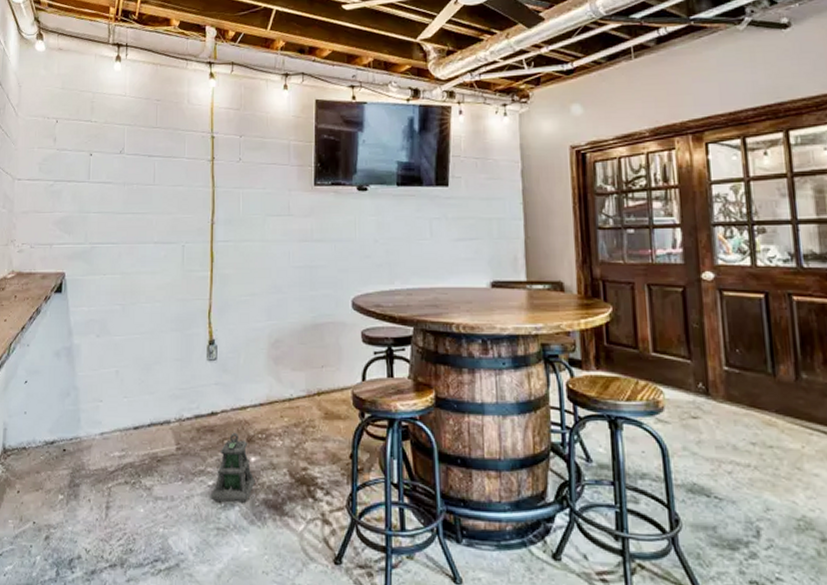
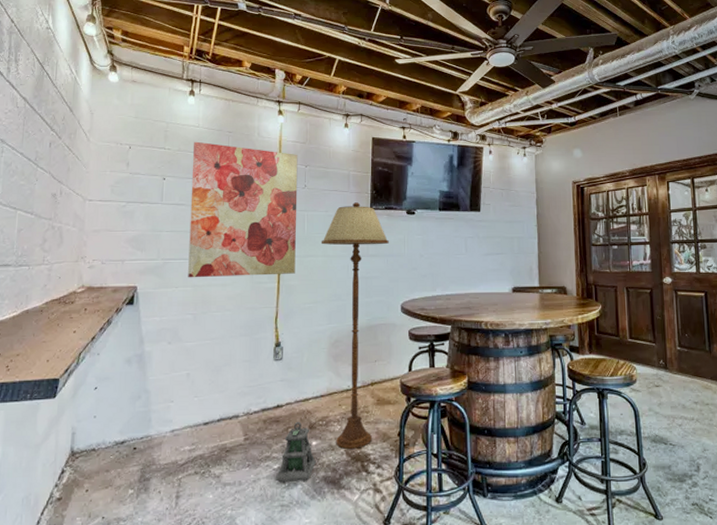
wall art: none [116,112,232,265] -> present [188,141,298,278]
floor lamp: none [258,177,337,469] -> present [321,202,389,449]

